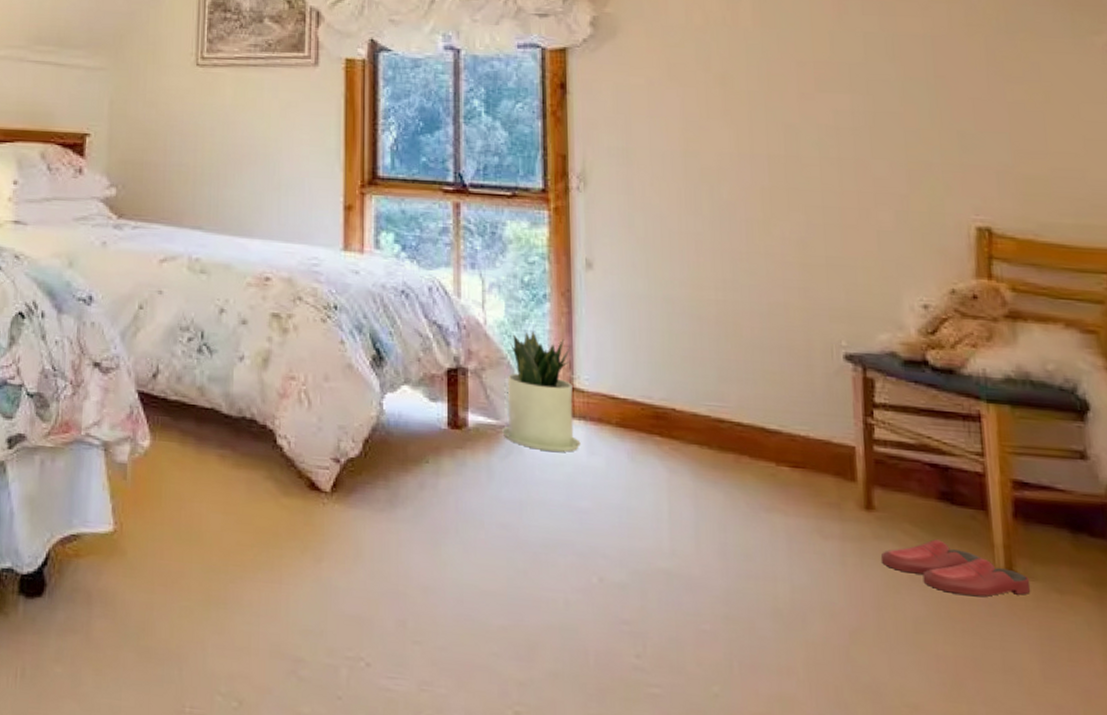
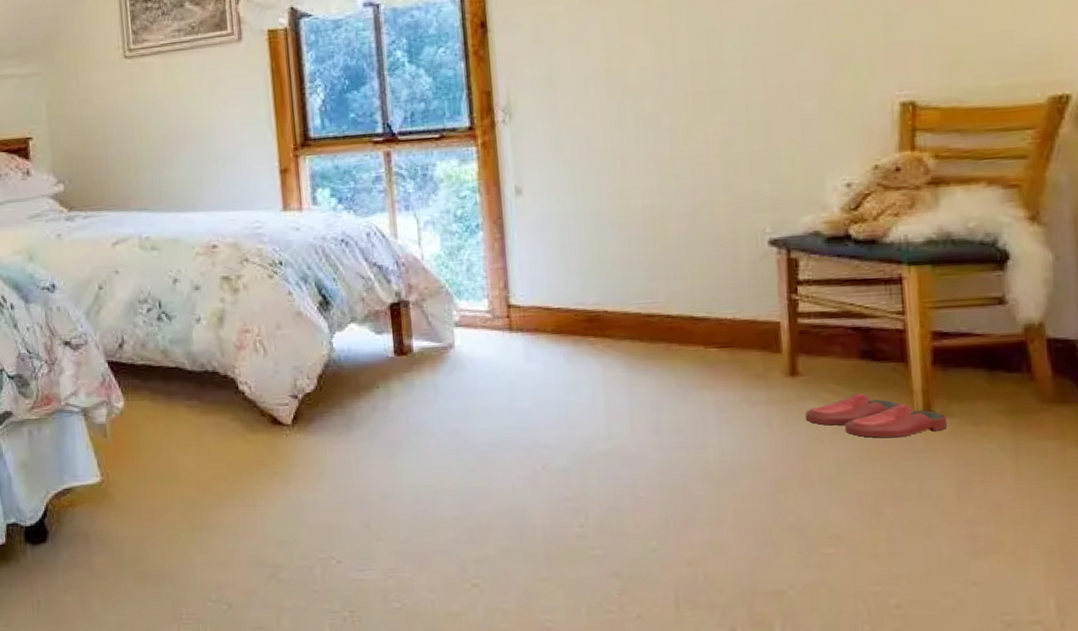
planter: present [501,332,581,452] -> none [444,260,519,364]

